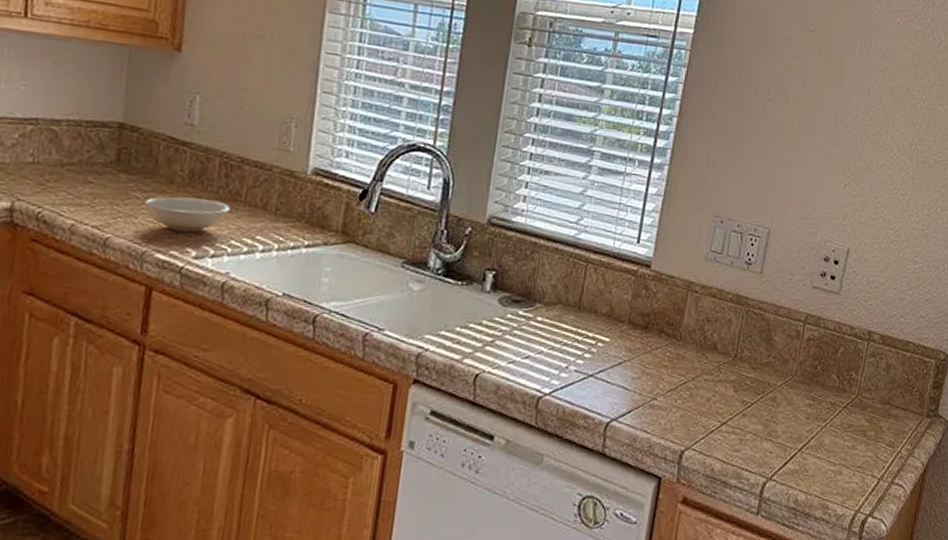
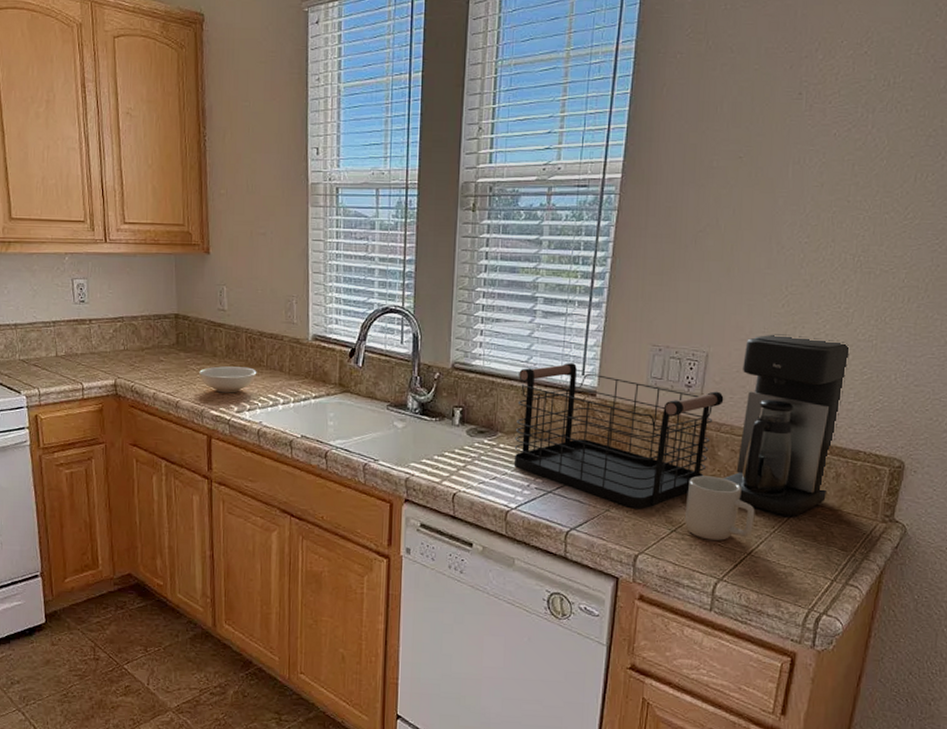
dish rack: none [551,227,783,398] -> present [513,362,724,509]
mug: none [735,362,808,435] -> present [684,475,755,541]
coffee maker: none [778,215,904,408] -> present [724,334,849,515]

